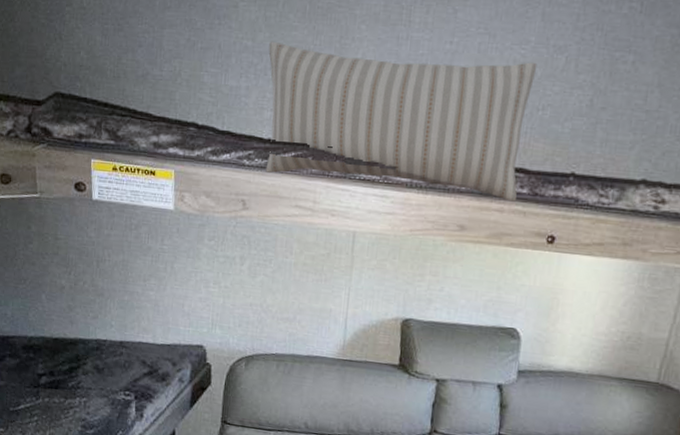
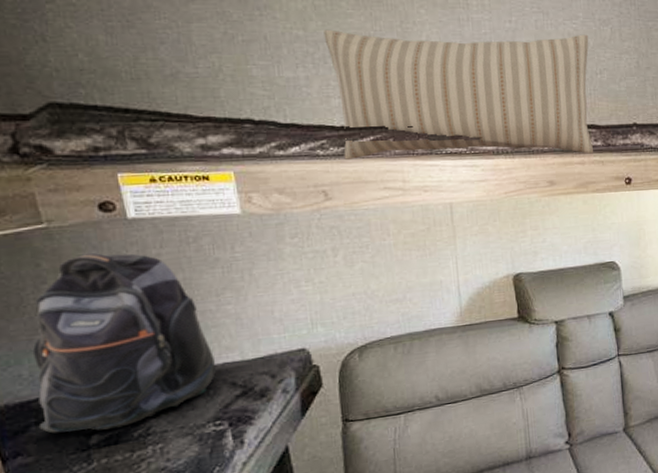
backpack: none [11,224,134,376] -> present [31,253,216,433]

